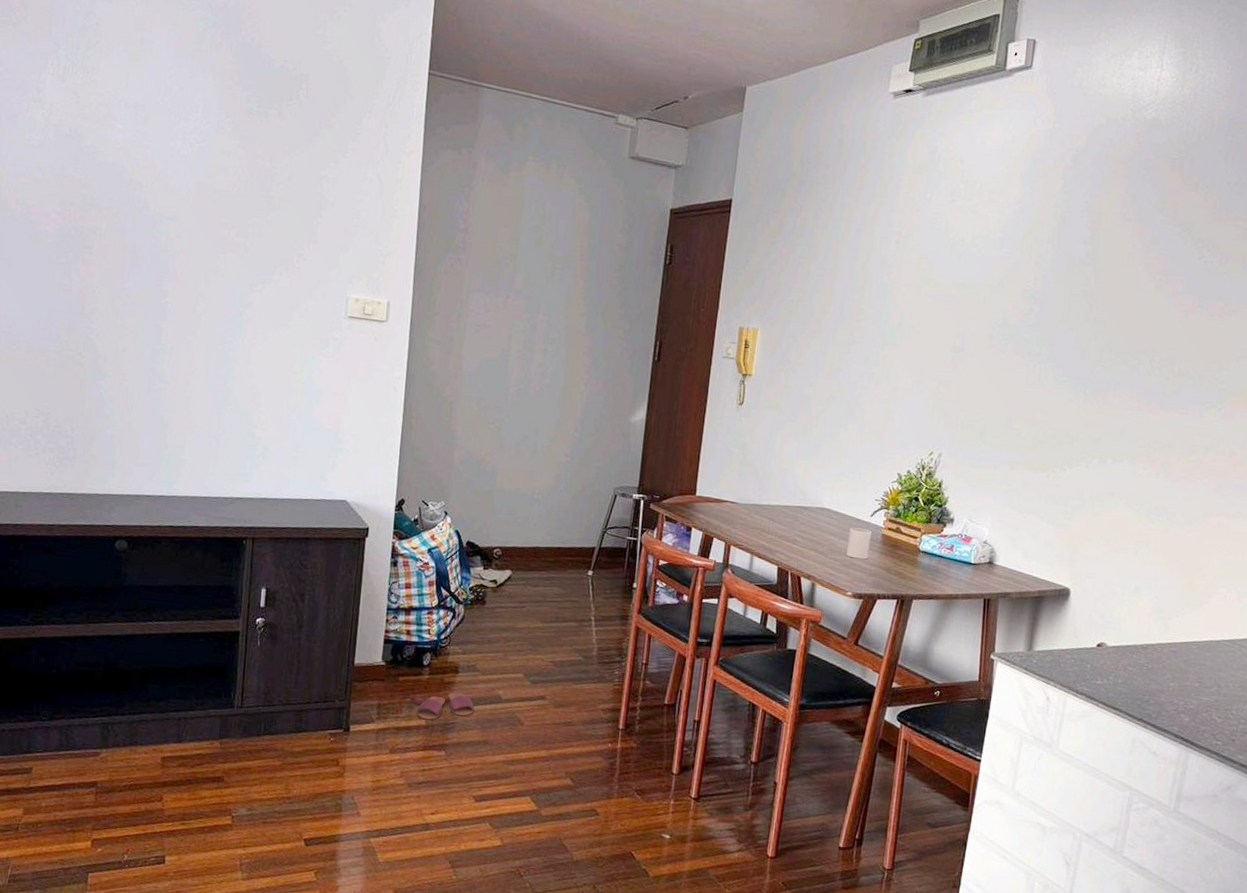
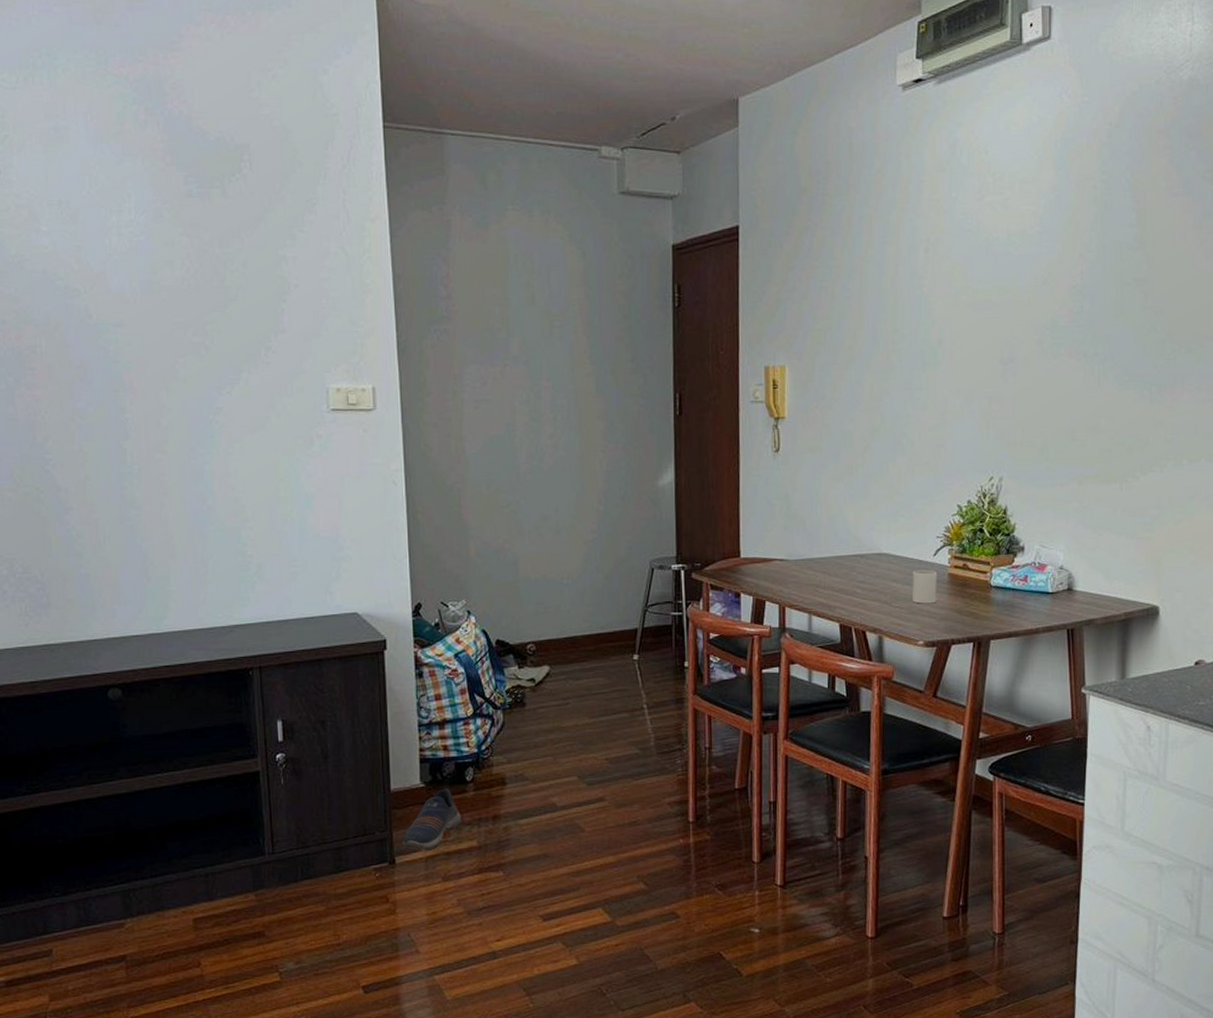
shoe: none [357,669,414,723] -> present [402,788,461,850]
slippers: present [417,692,475,720] -> none [467,805,529,840]

